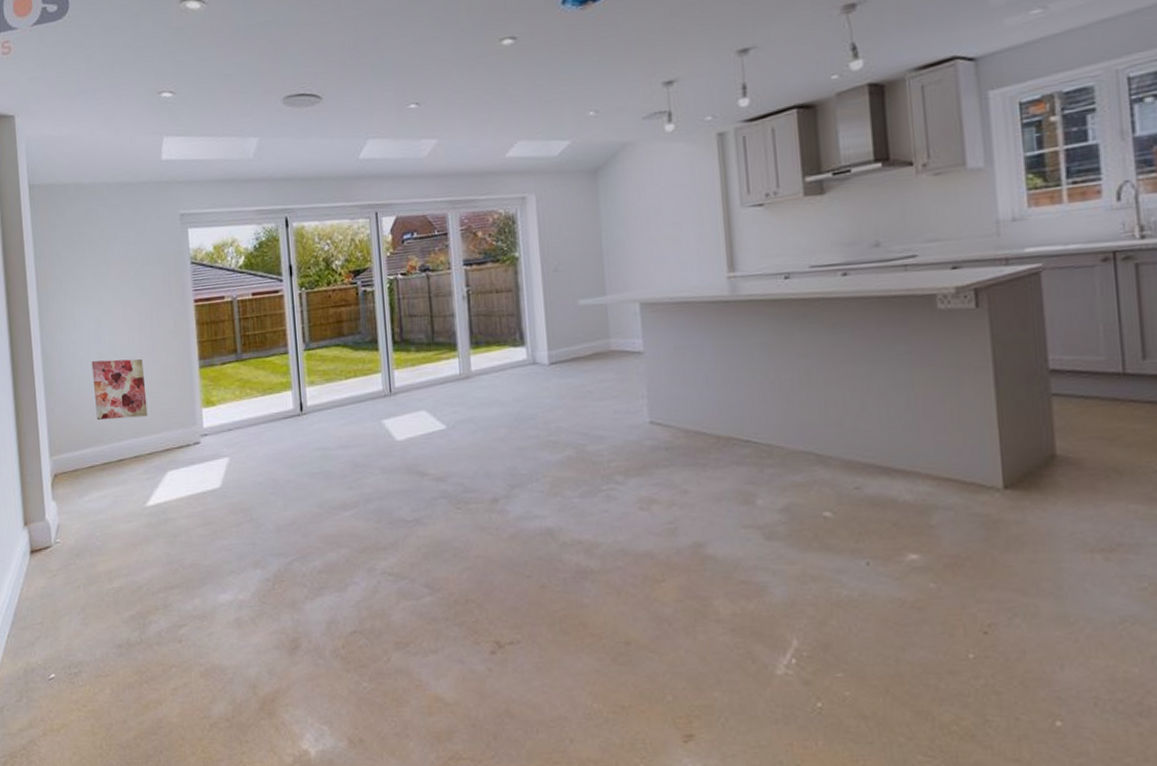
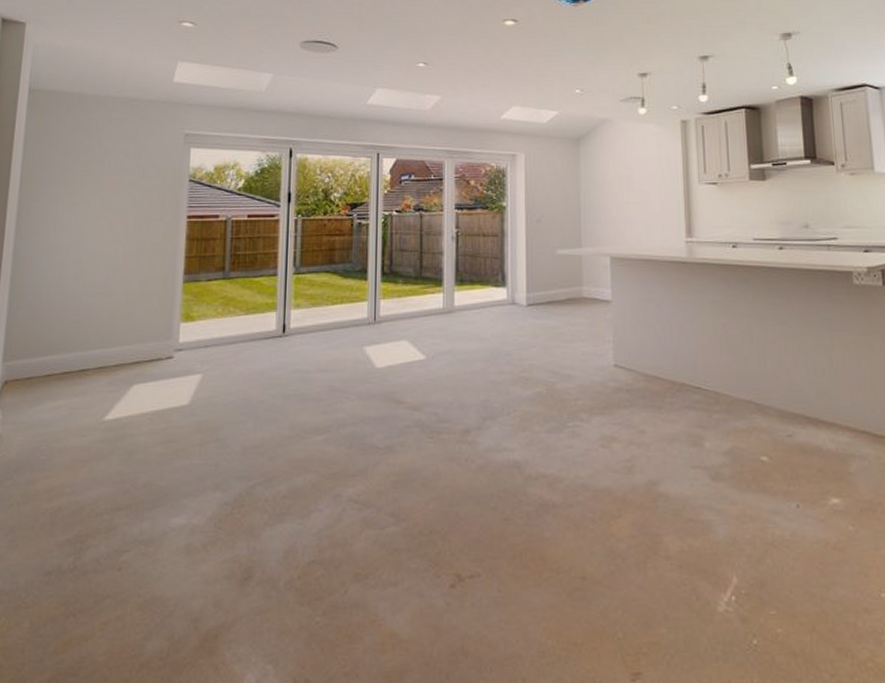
wall art: present [91,358,148,421] -> none [63,266,124,328]

